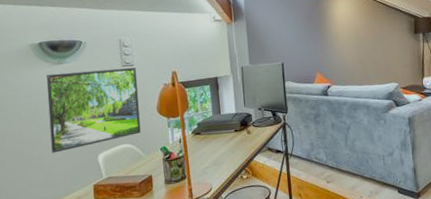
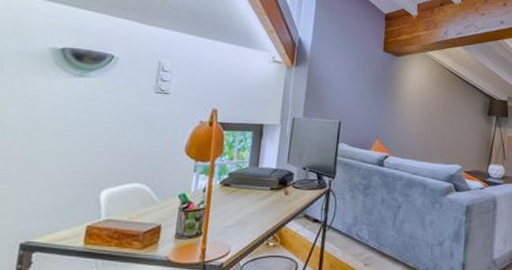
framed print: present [46,67,141,153] -> none [45,86,172,180]

